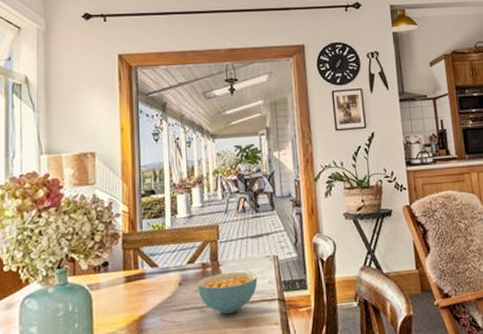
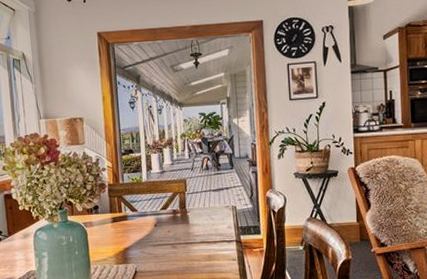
cereal bowl: present [197,271,258,314] -> none [169,217,219,250]

